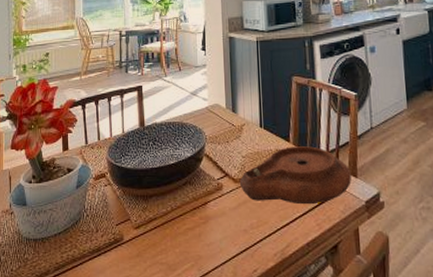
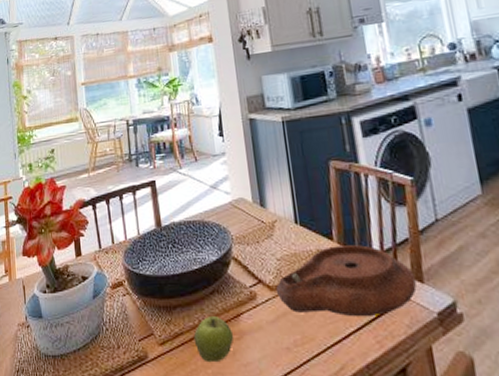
apple: none [165,204,201,243] -> present [193,317,234,363]

